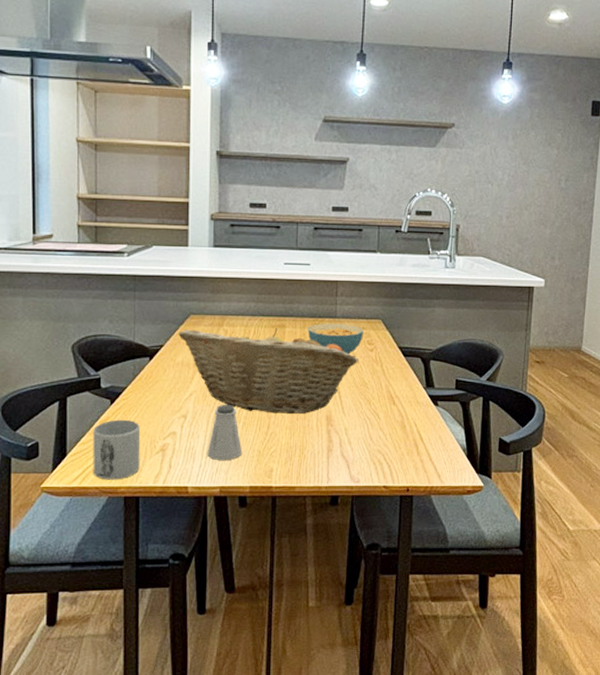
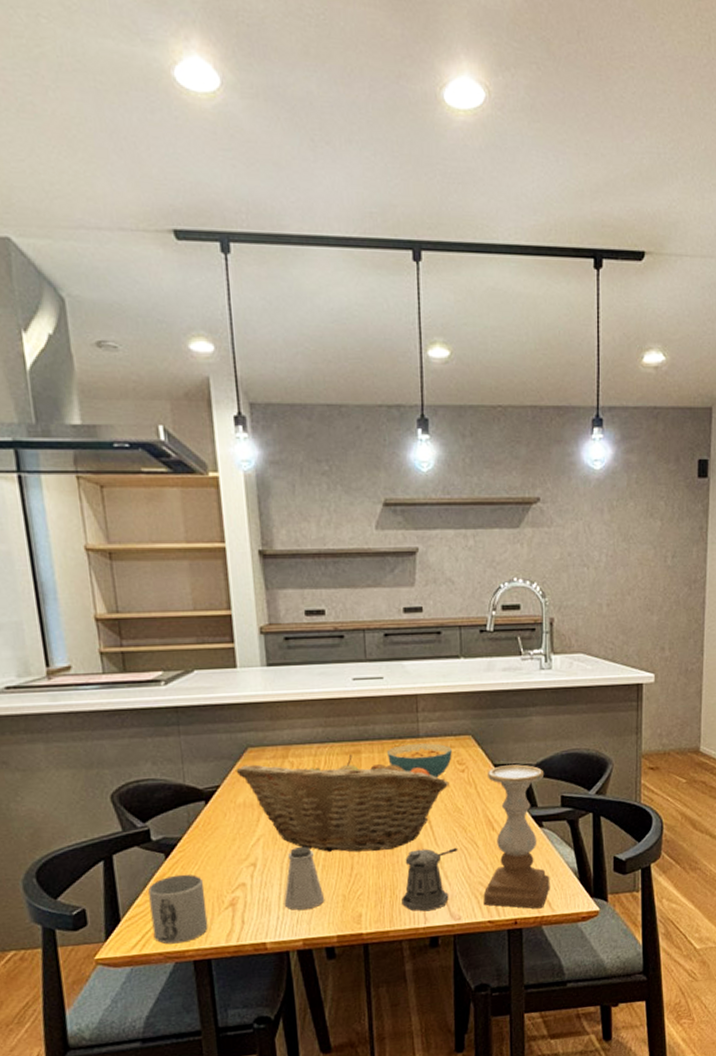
pepper shaker: none [309,416,361,472] -> present [402,847,457,912]
candle holder: none [380,348,443,479] -> present [483,764,550,909]

